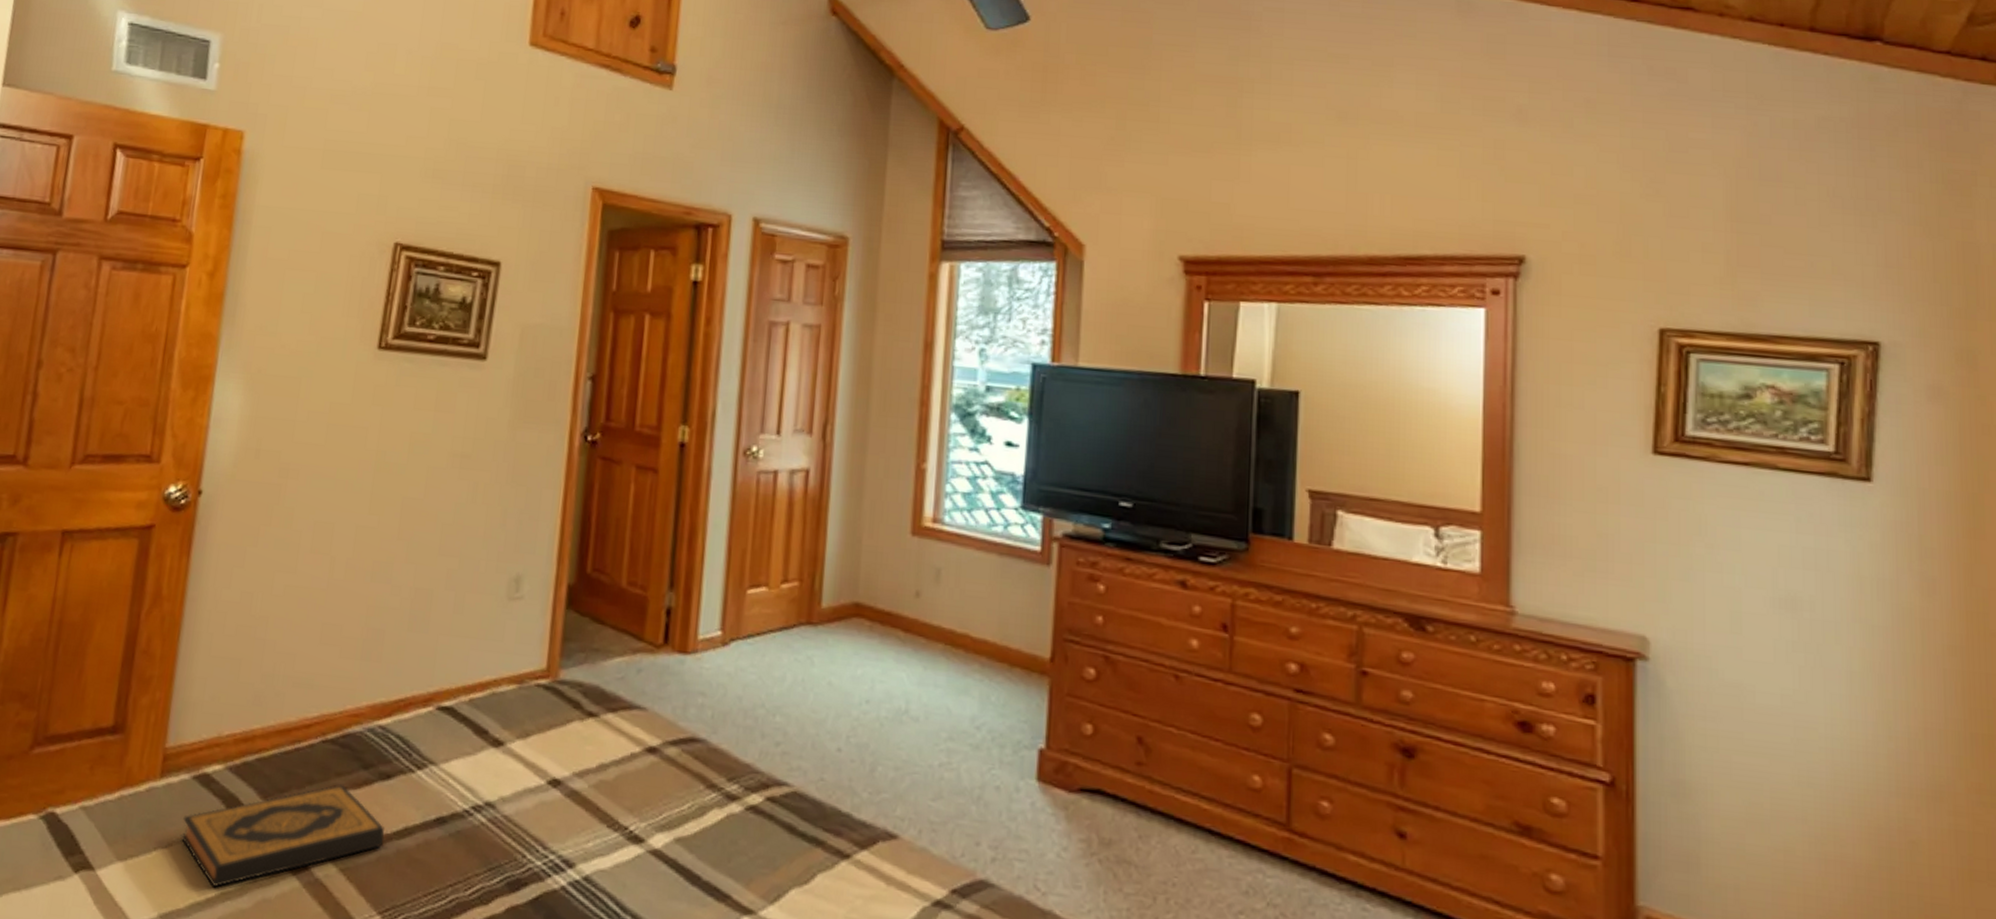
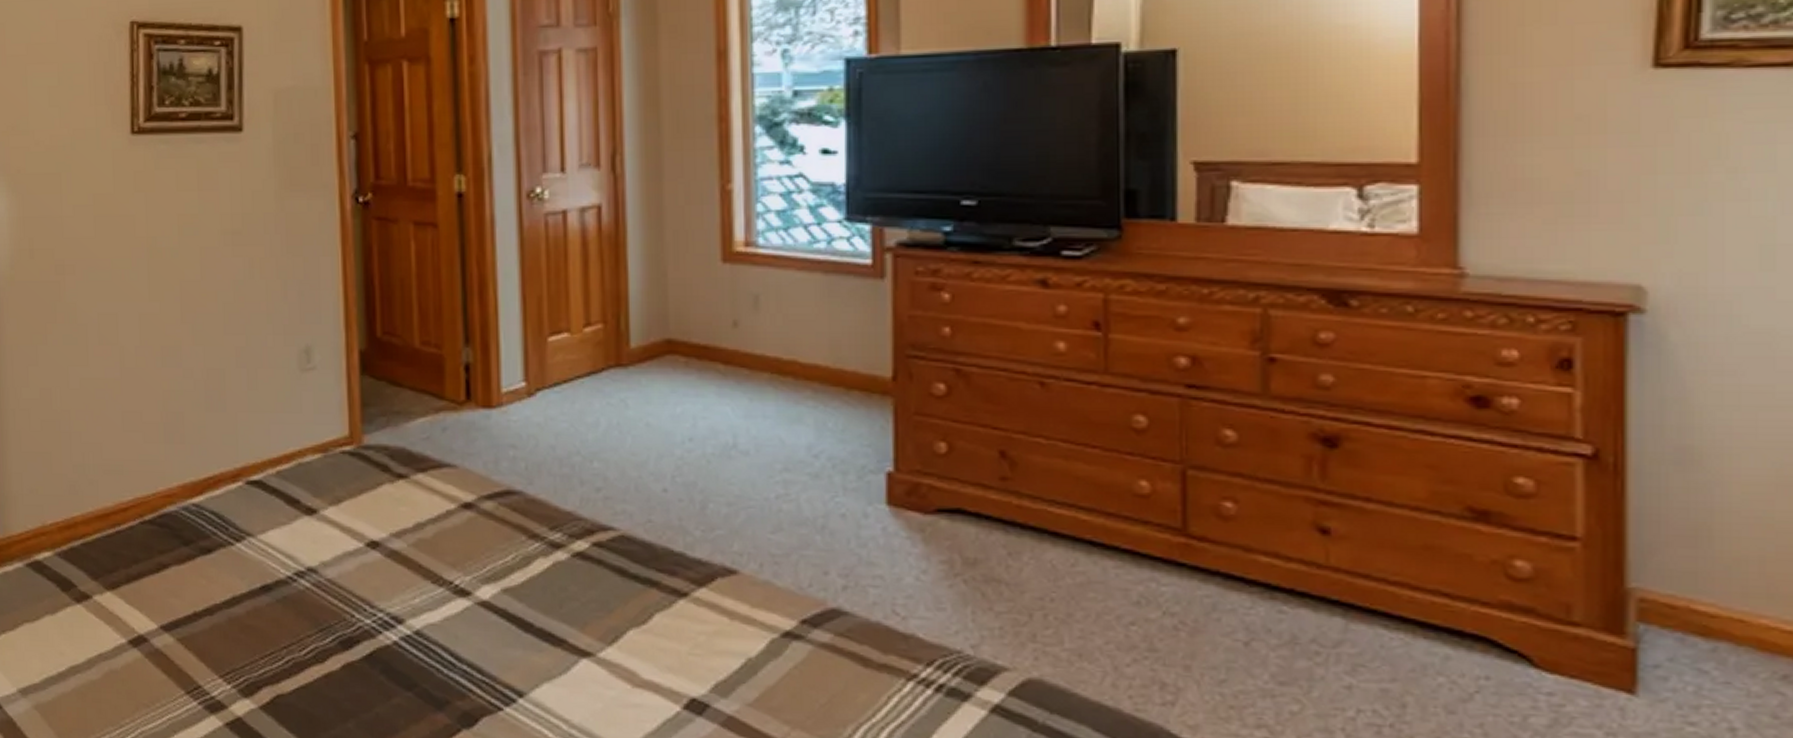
hardback book: present [180,784,385,888] -> none [24,562,215,663]

